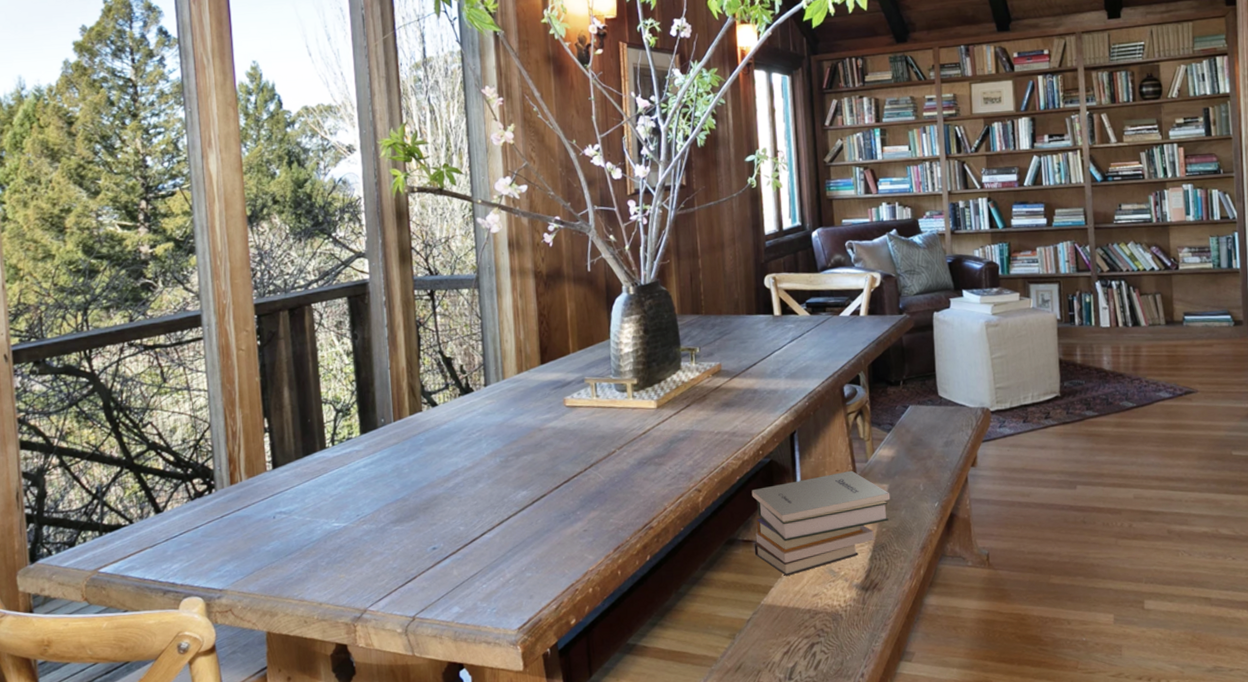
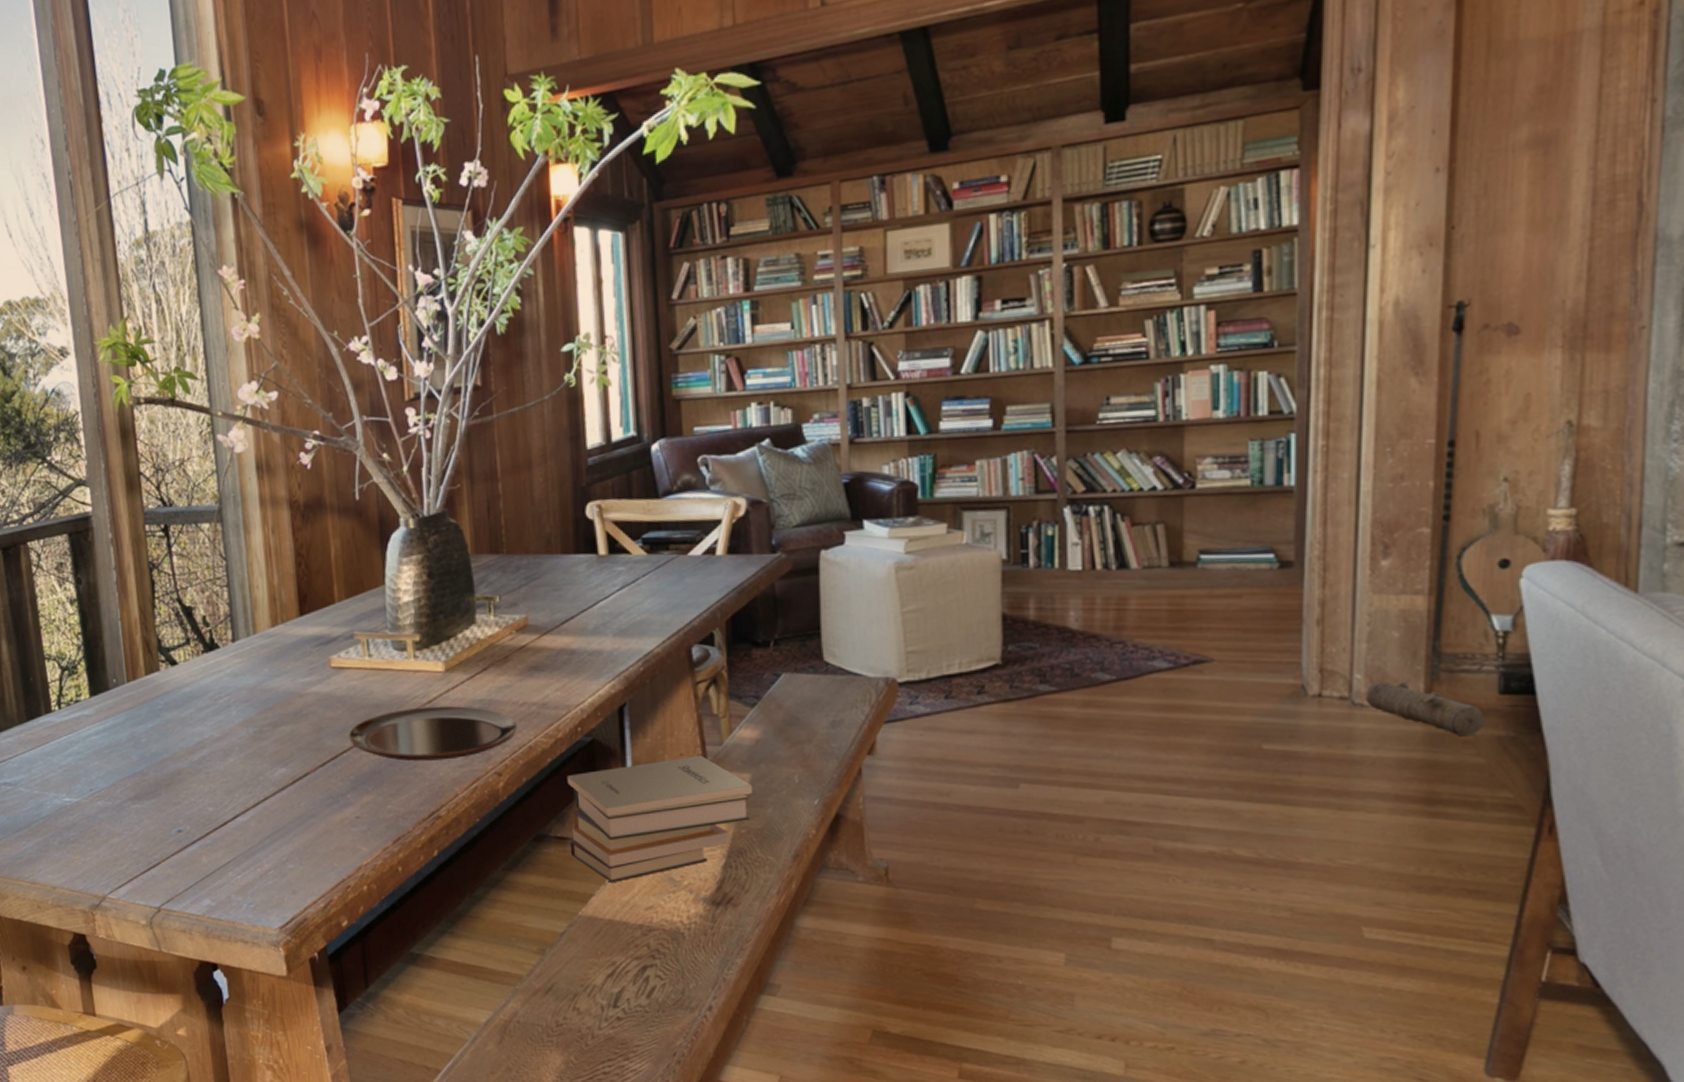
plate: none [579,436,713,482] -> present [349,705,518,761]

